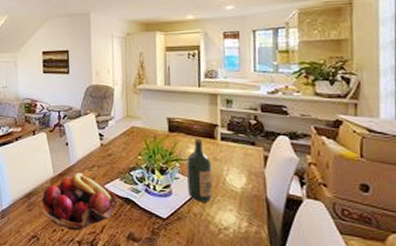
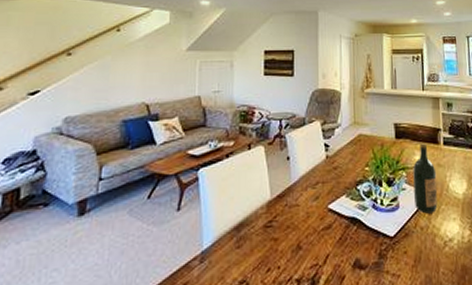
fruit basket: present [40,172,117,231] -> none [253,192,343,267]

